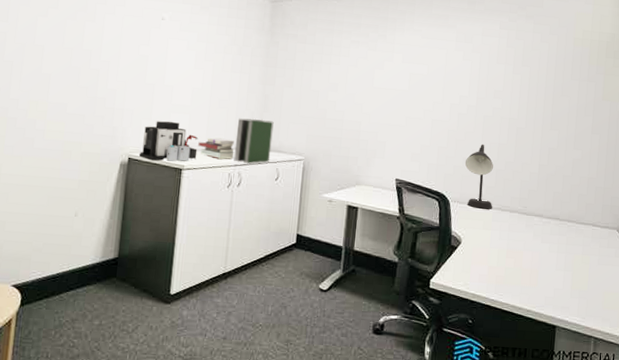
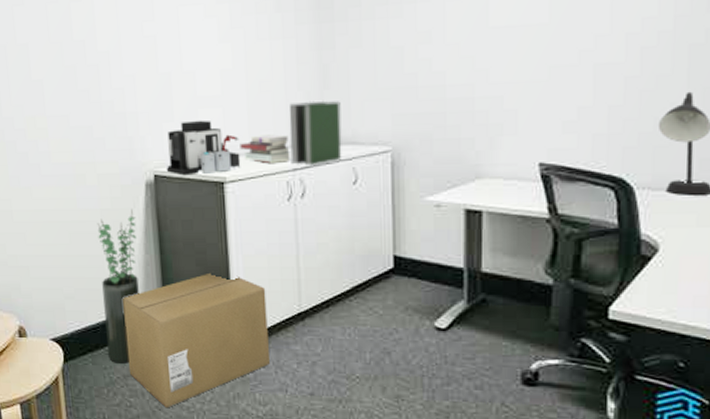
vase: none [62,181,108,309] -> present [97,208,139,364]
box: none [77,237,201,349] -> present [123,272,270,408]

